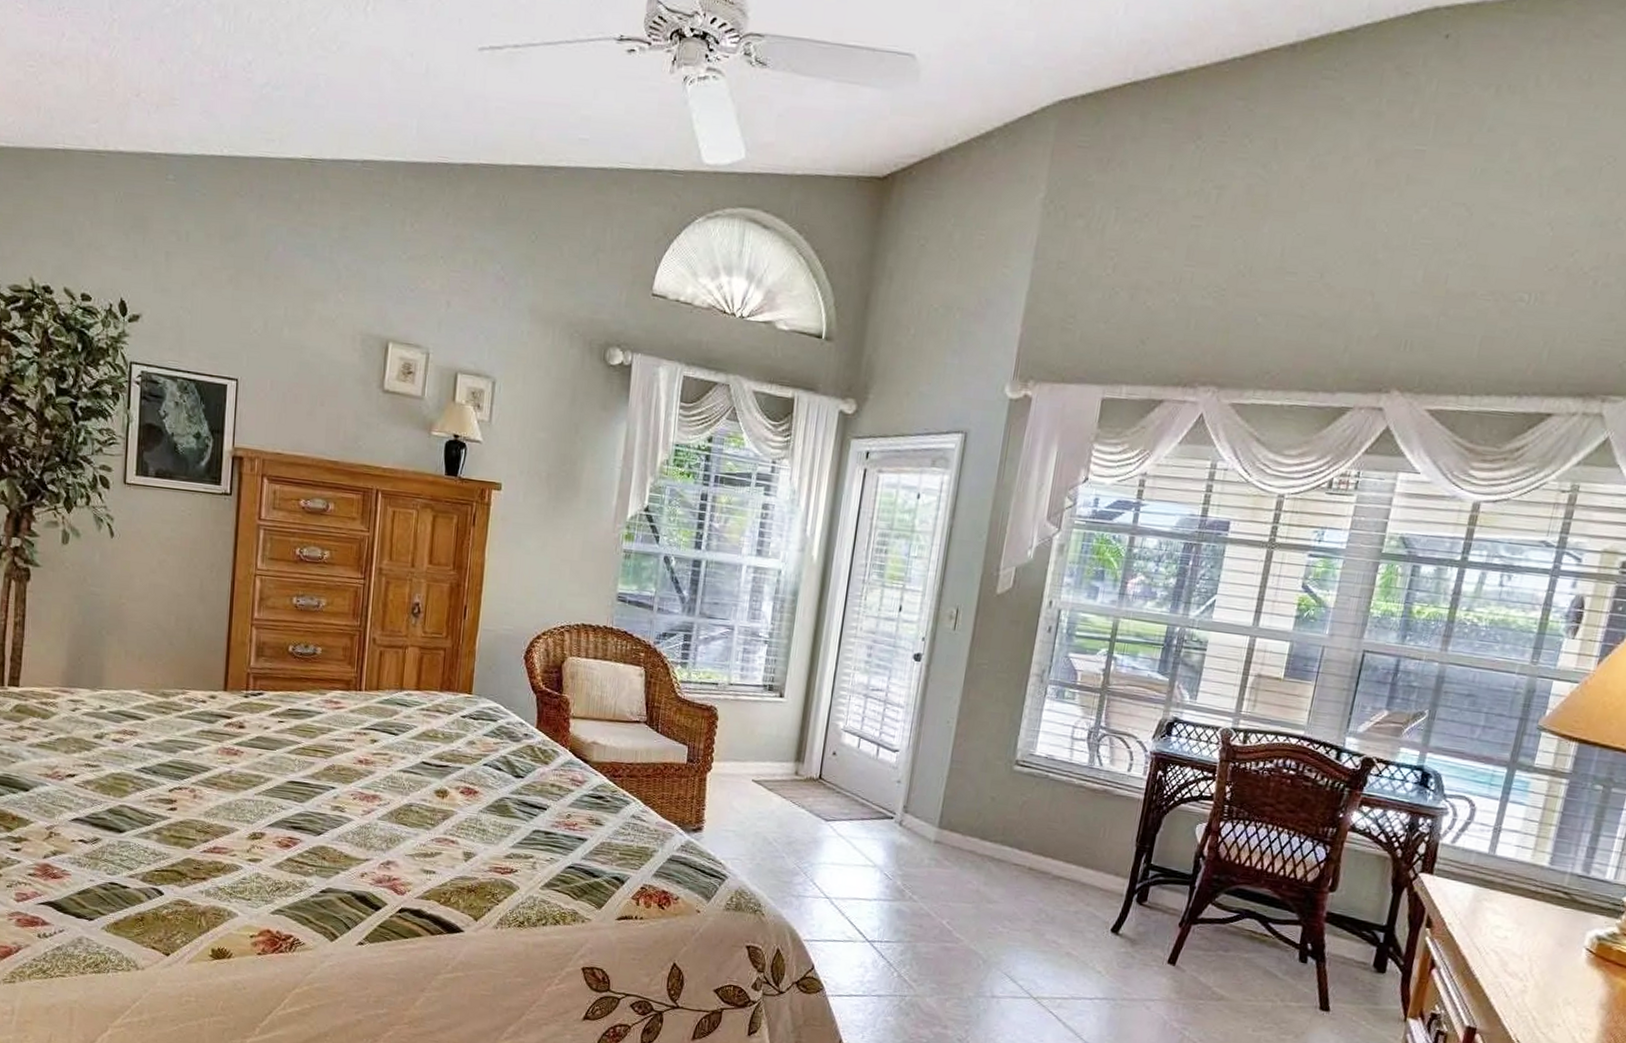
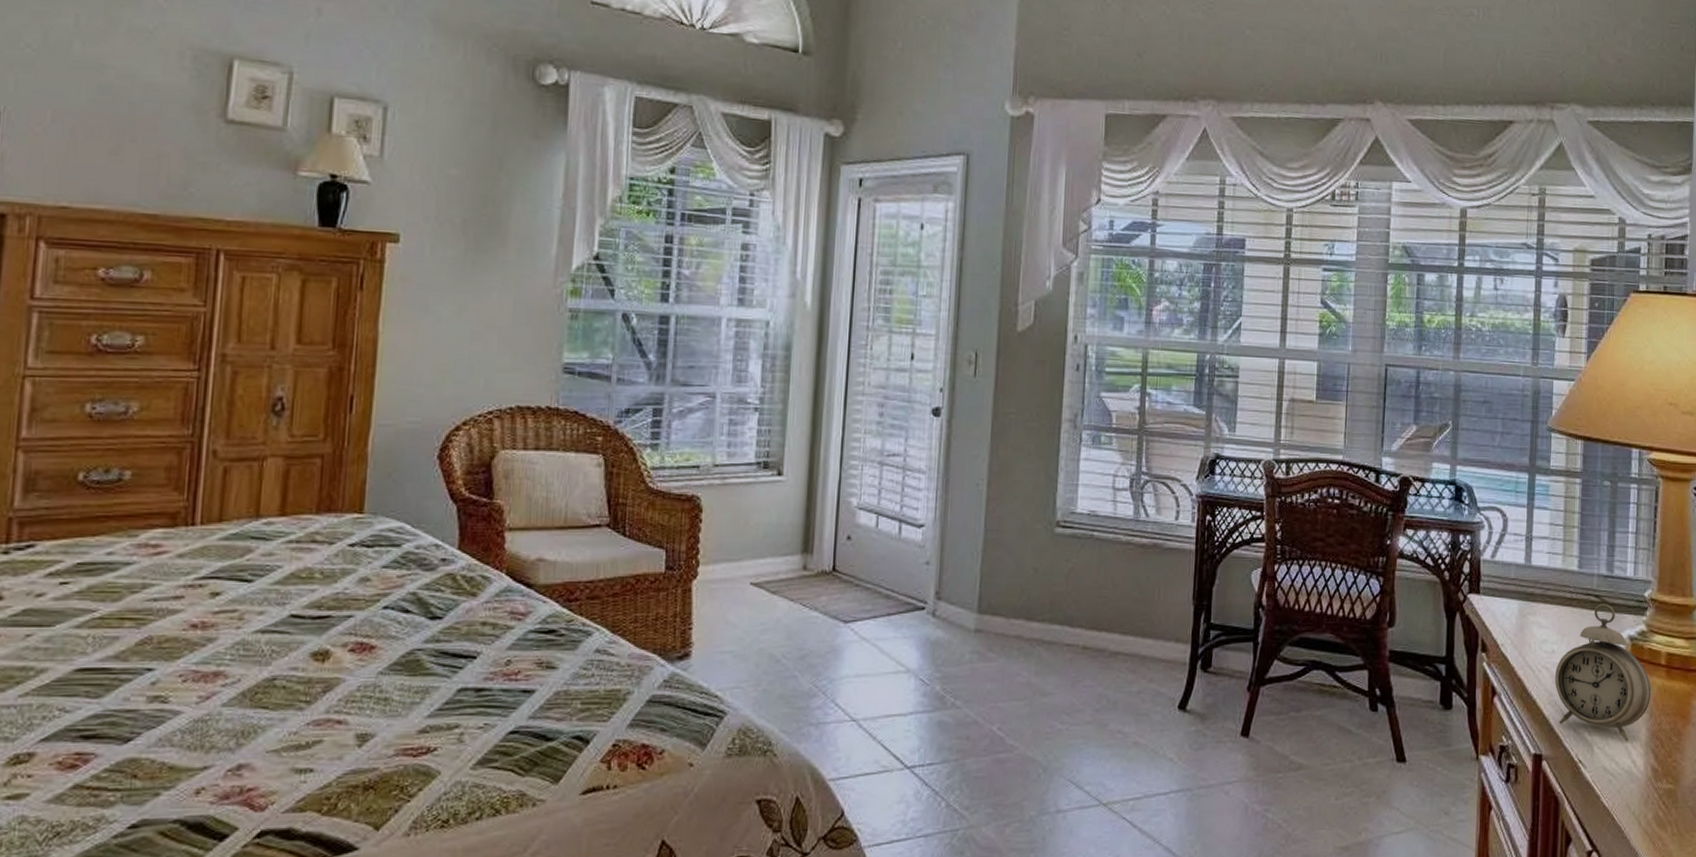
alarm clock: none [1500,901,1614,1033] -> present [1555,604,1652,742]

